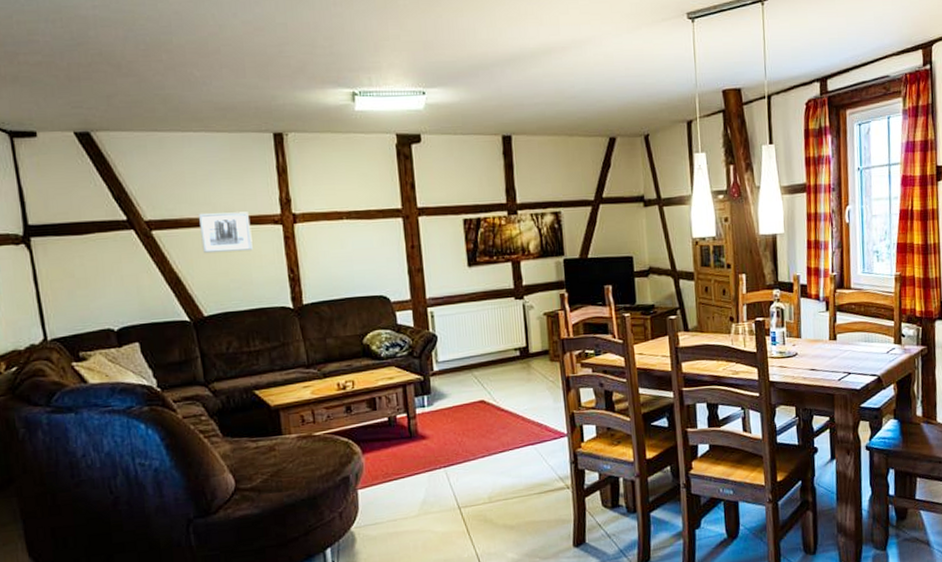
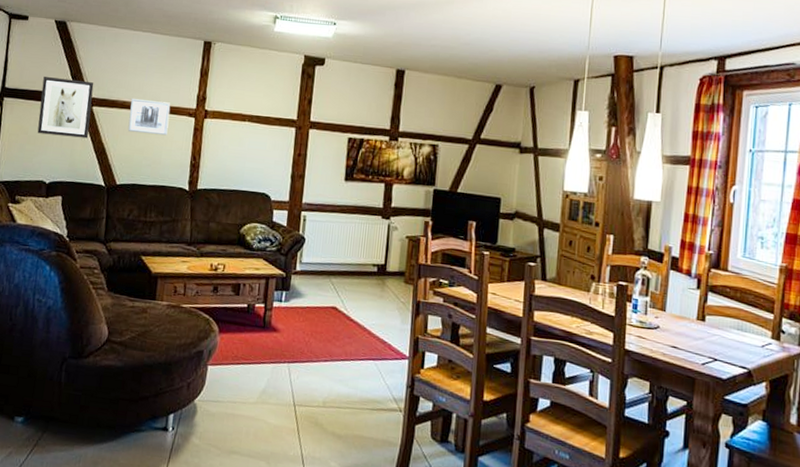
wall art: none [77,201,155,274] -> present [37,77,94,139]

